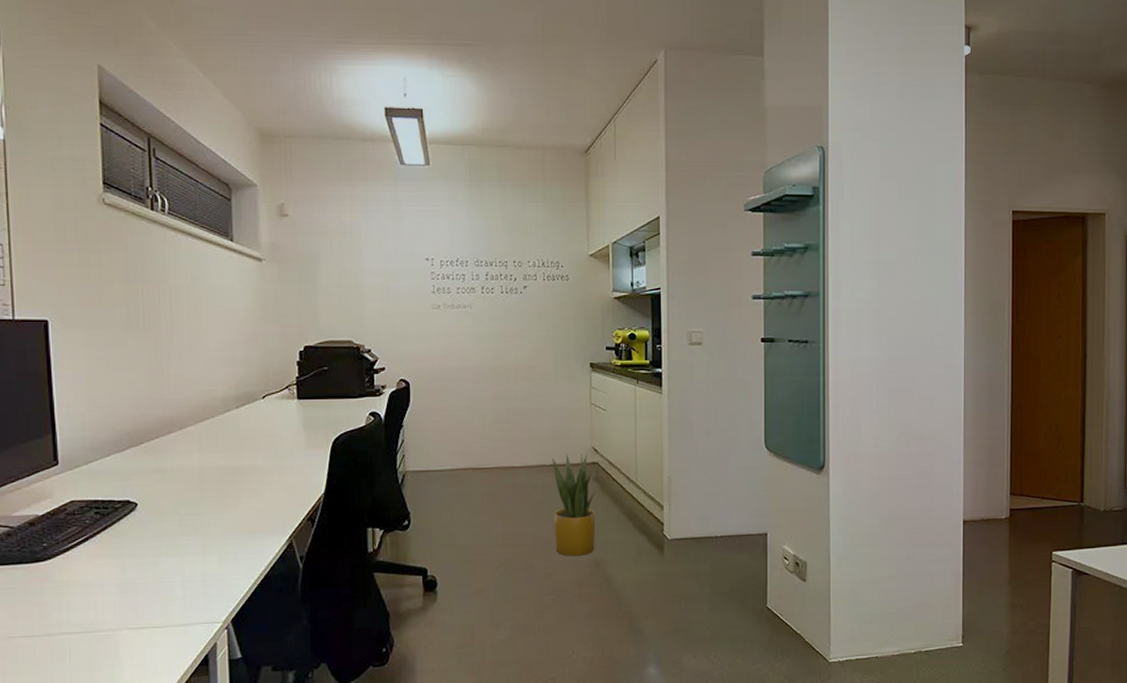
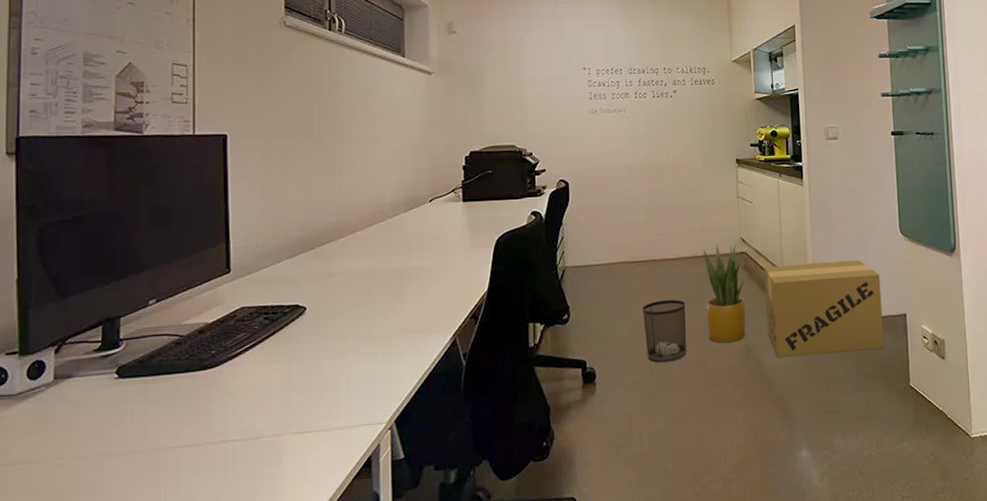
waste bin: none [486,509,533,574] -> present [642,299,687,363]
cardboard box: none [616,475,742,573] -> present [764,260,884,358]

